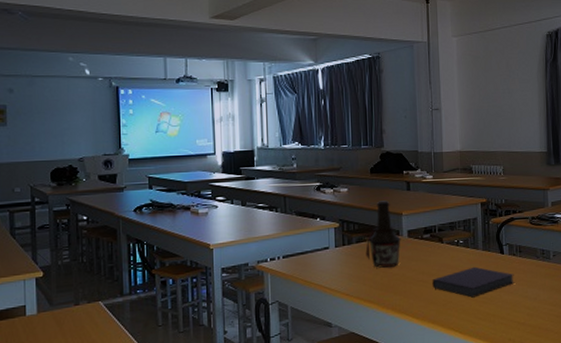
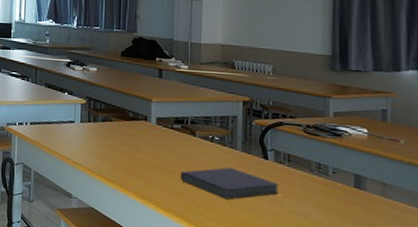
bottle: present [365,200,401,268] -> none [110,84,149,152]

